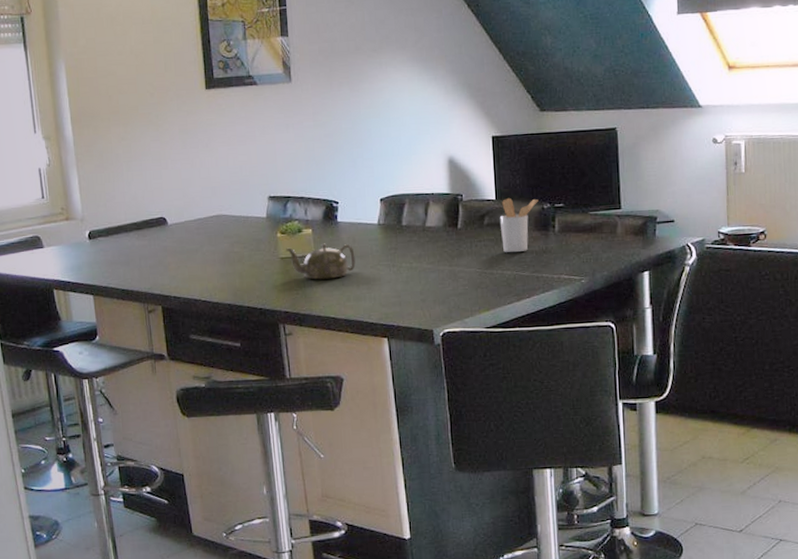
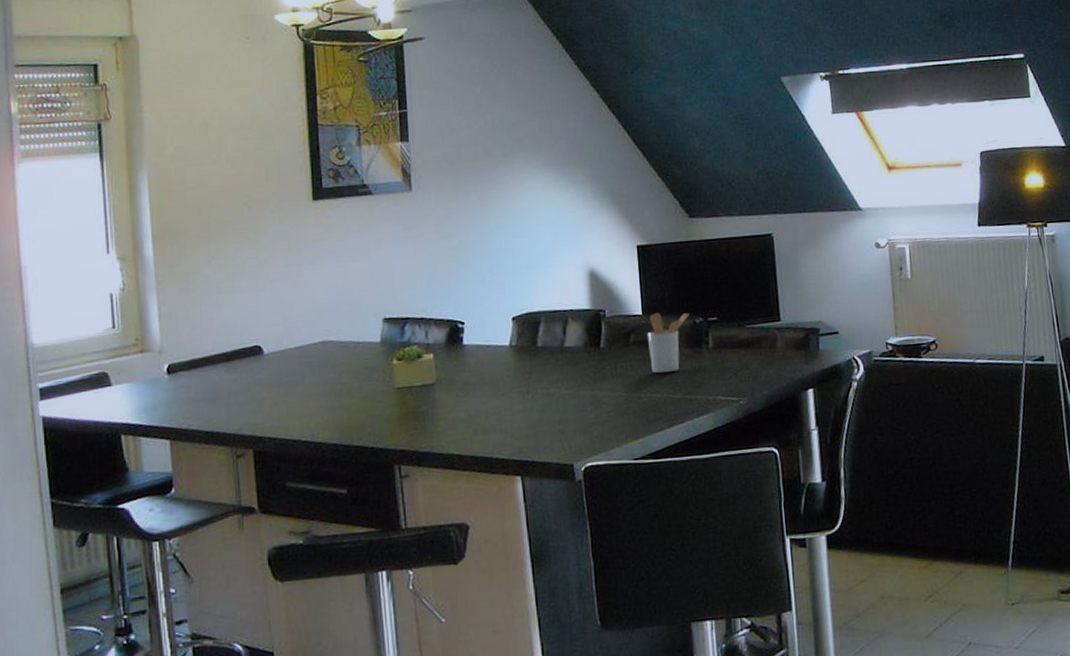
teapot: present [286,243,356,280] -> none [403,369,484,412]

